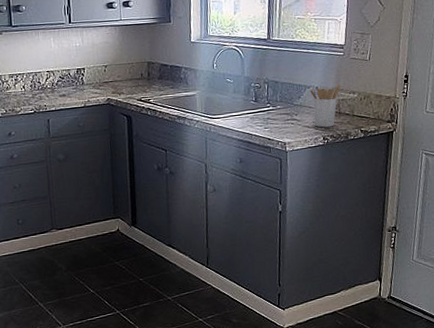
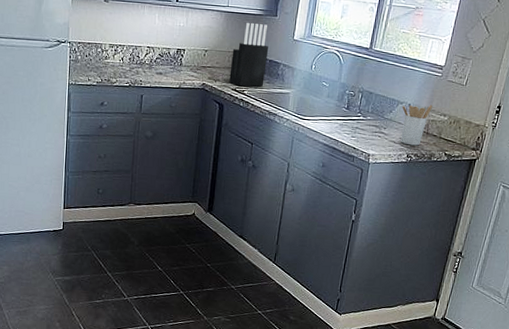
knife block: none [132,32,169,96] -> present [229,22,269,87]

